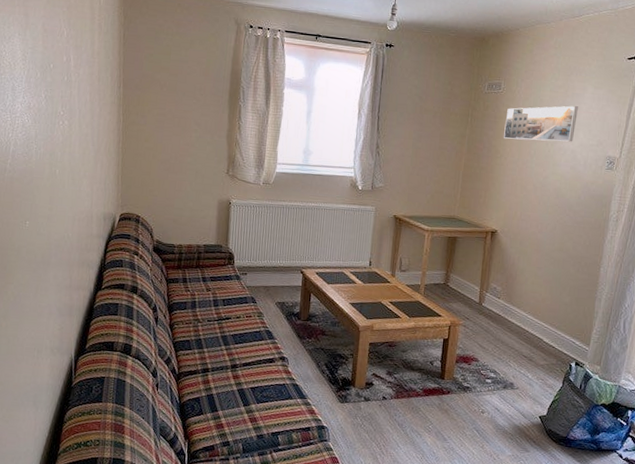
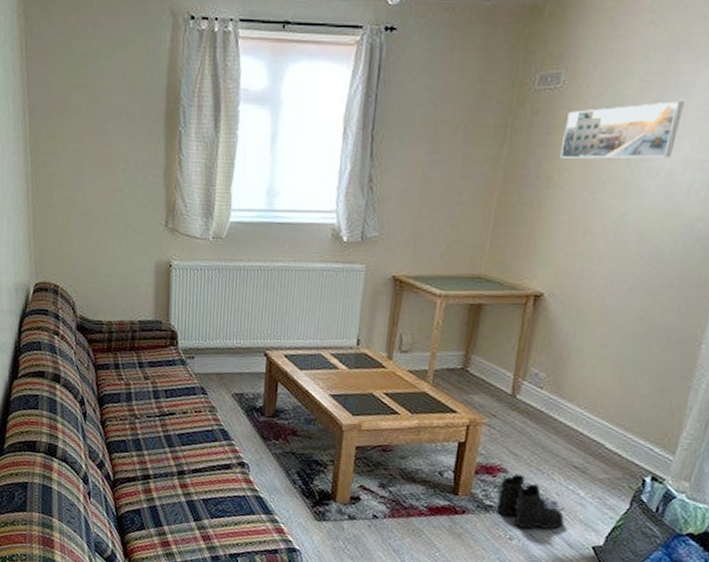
boots: none [471,362,519,404] -> present [496,474,564,530]

